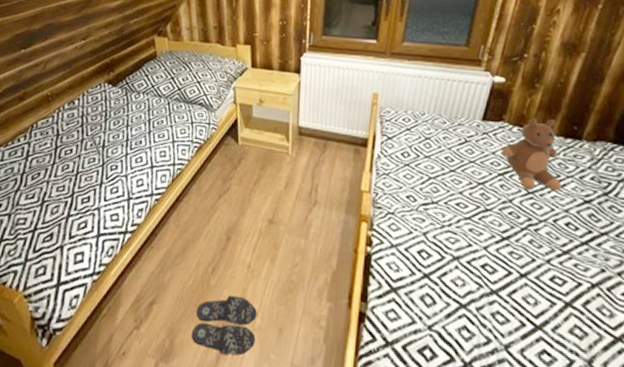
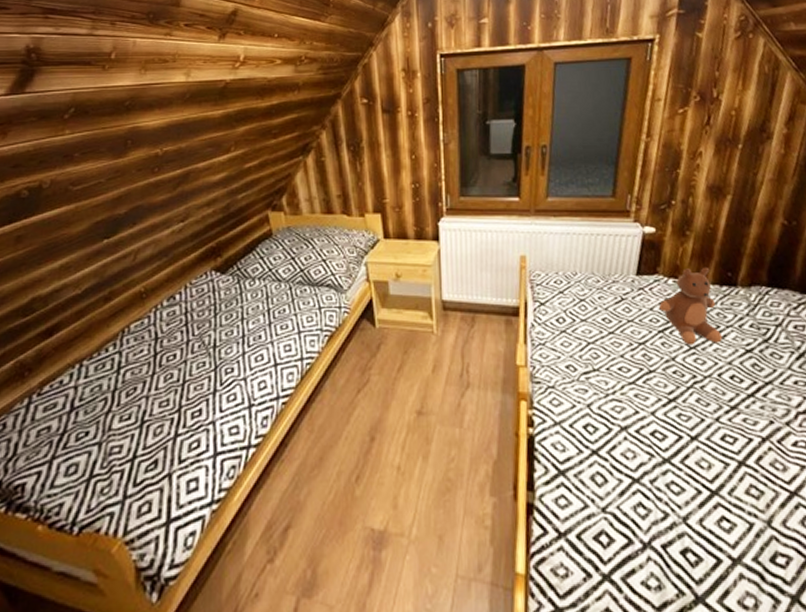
slippers: present [192,295,257,356] -> none [338,505,413,576]

